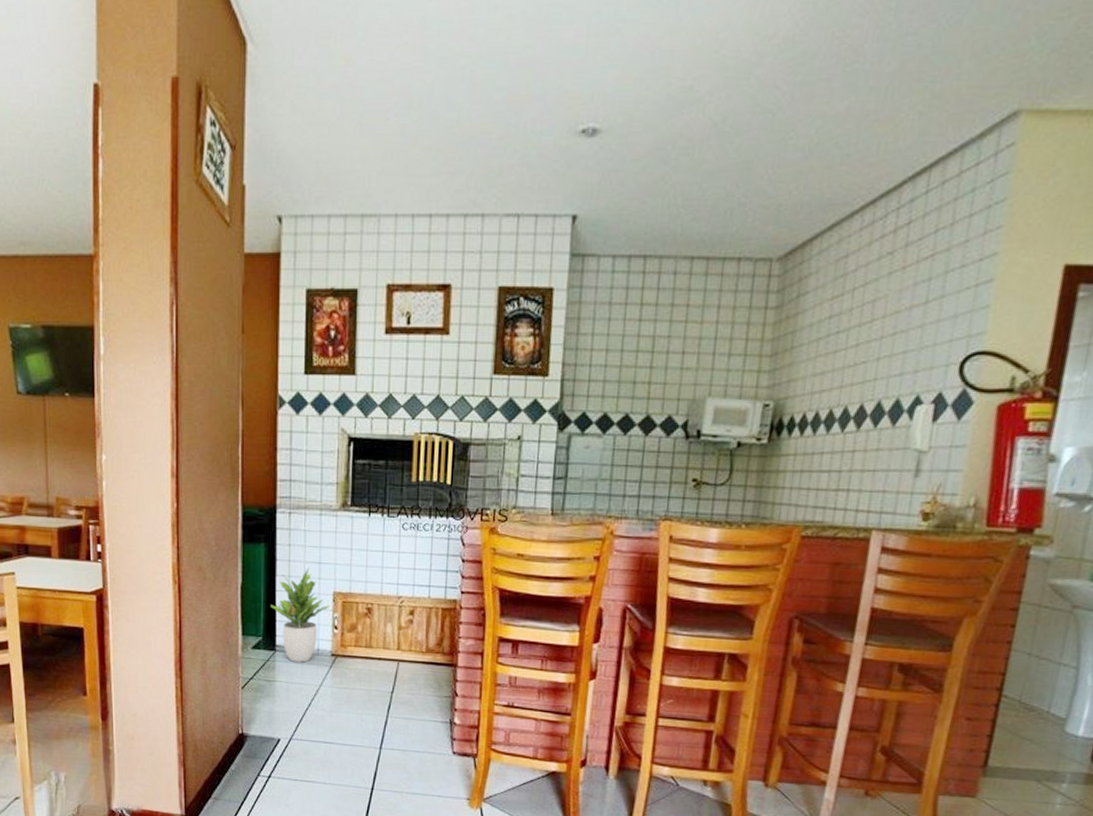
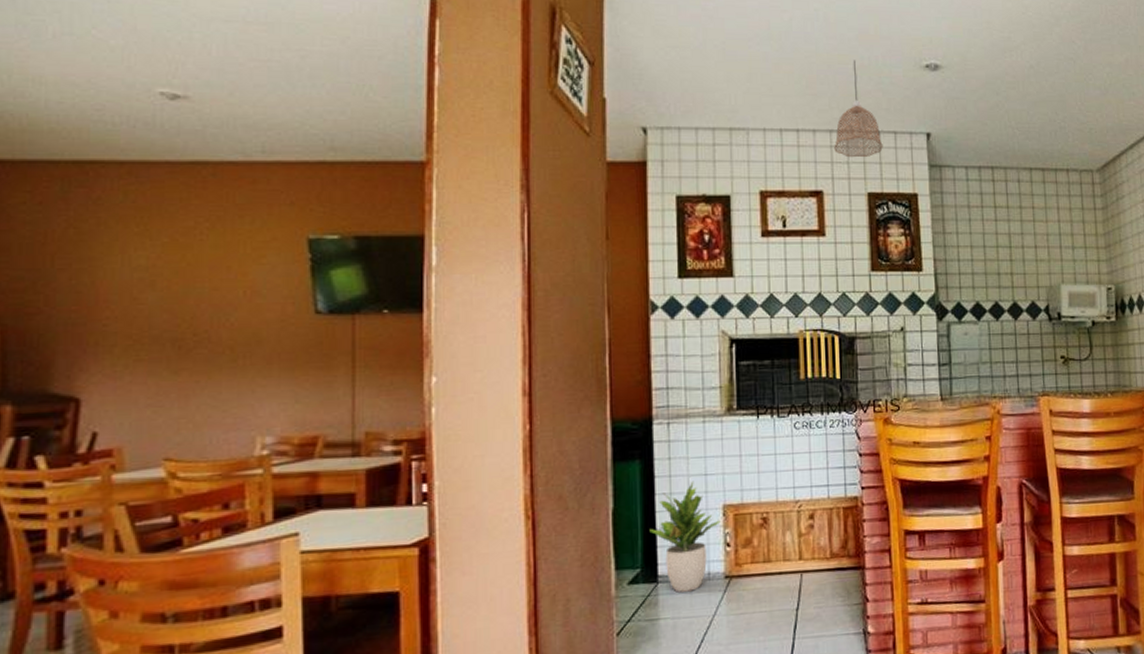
pendant lamp: none [467,128,521,246] -> present [834,60,883,158]

